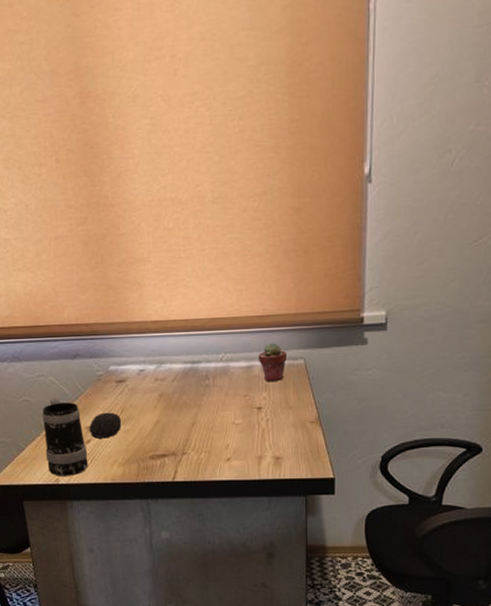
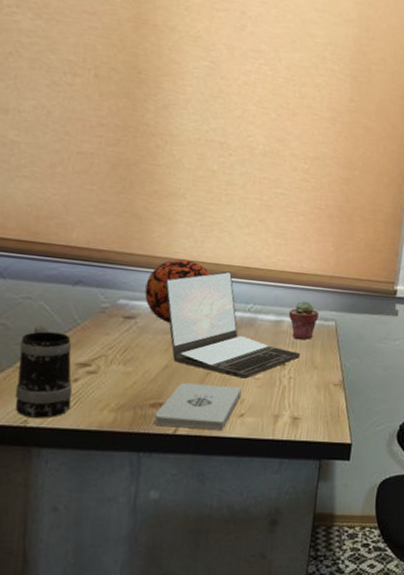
computer mouse: present [89,412,122,439] -> none [79,349,123,379]
decorative ball: none [129,320,182,382] -> present [144,259,211,323]
laptop: none [144,325,274,425] -> present [164,271,301,379]
notepad: none [154,434,226,476] -> present [154,382,242,430]

